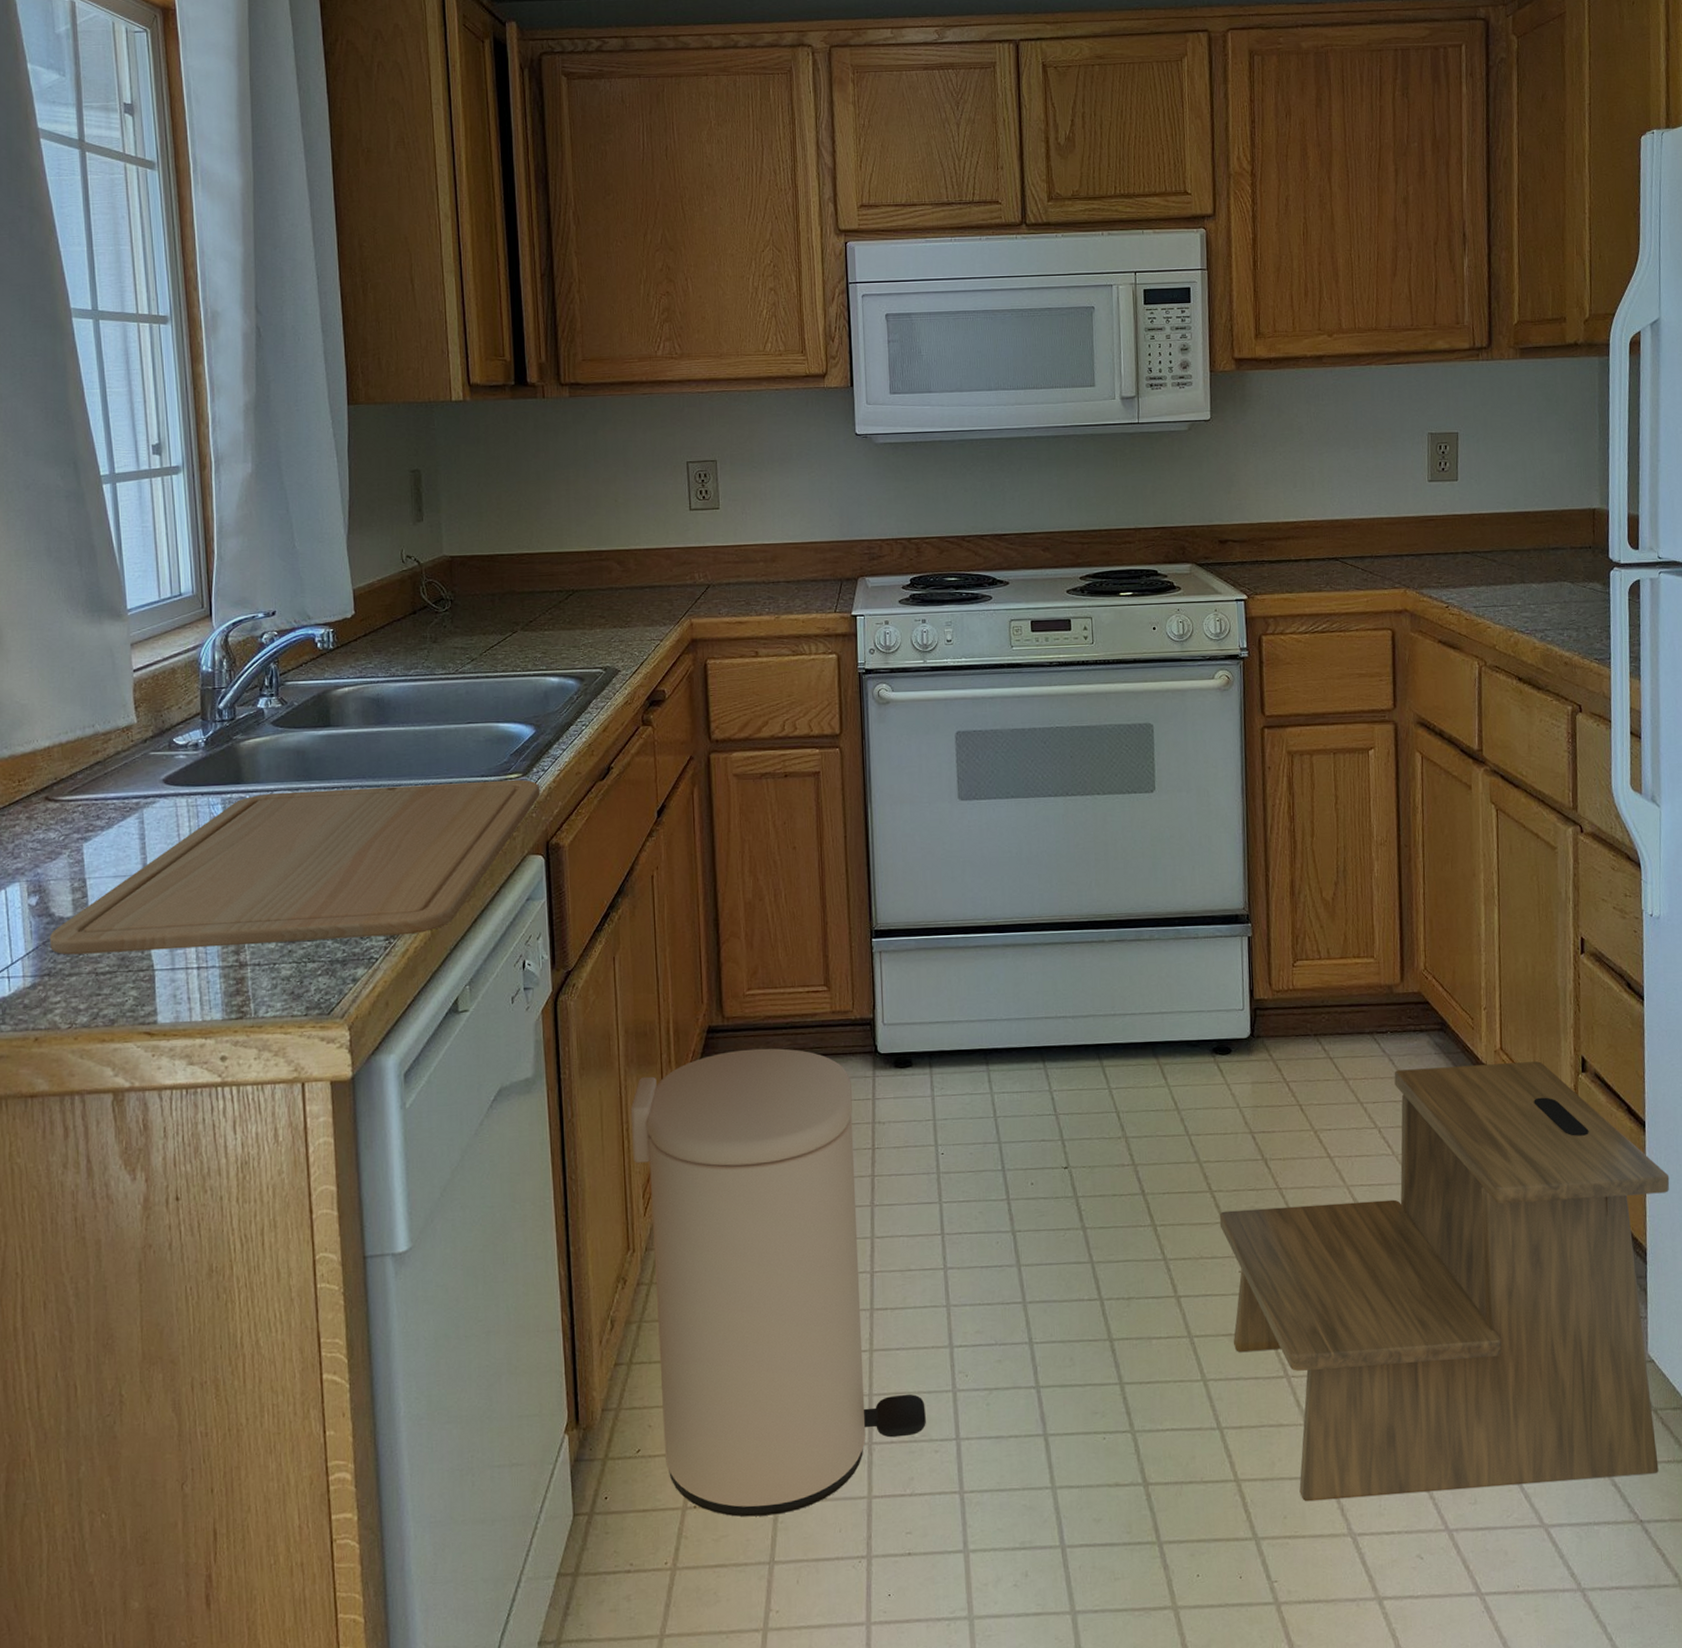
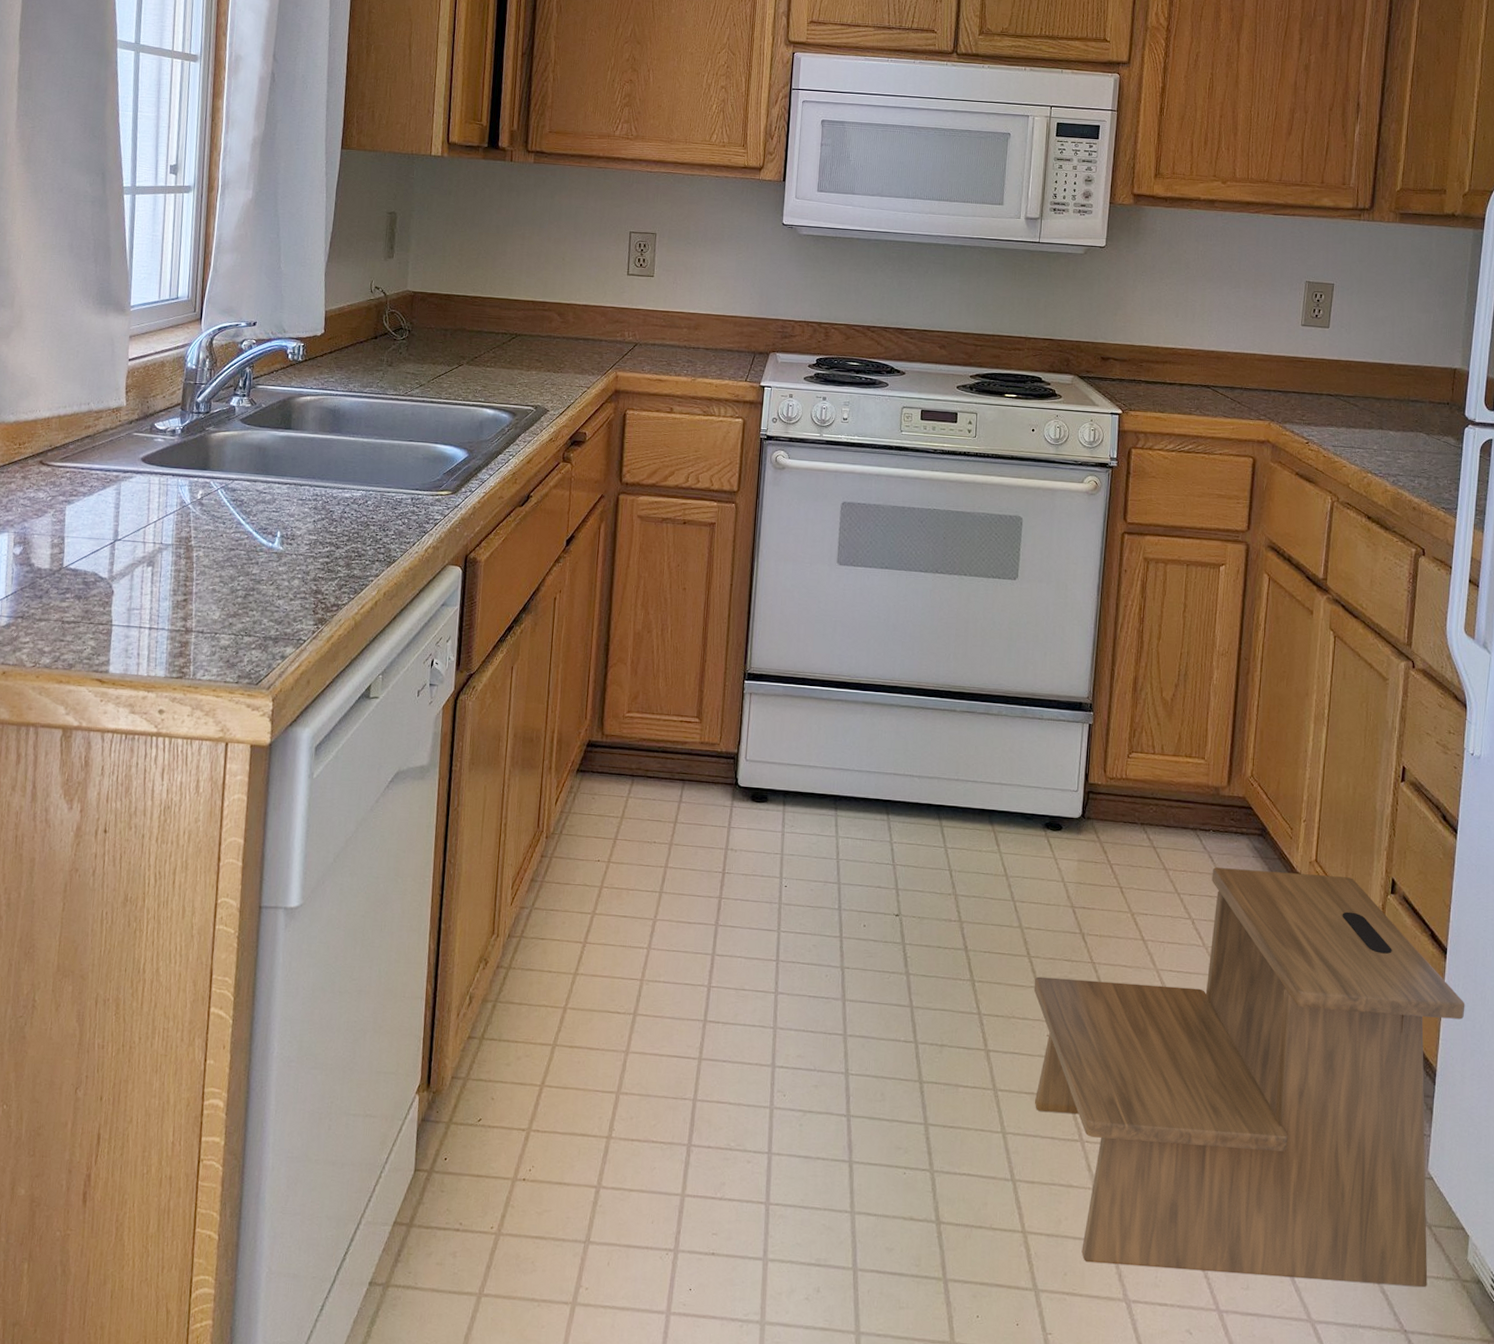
chopping board: present [49,779,541,955] -> none [26,481,466,623]
pedal bin: present [630,1048,926,1517] -> none [502,766,744,1199]

